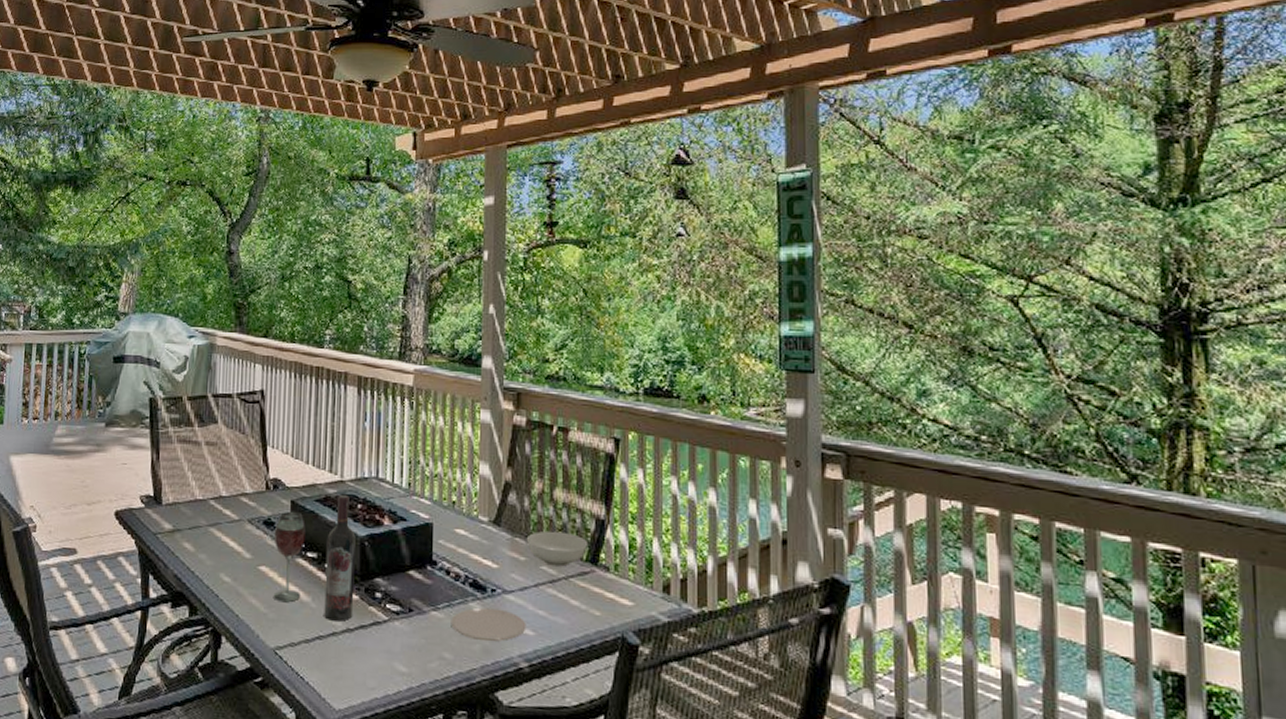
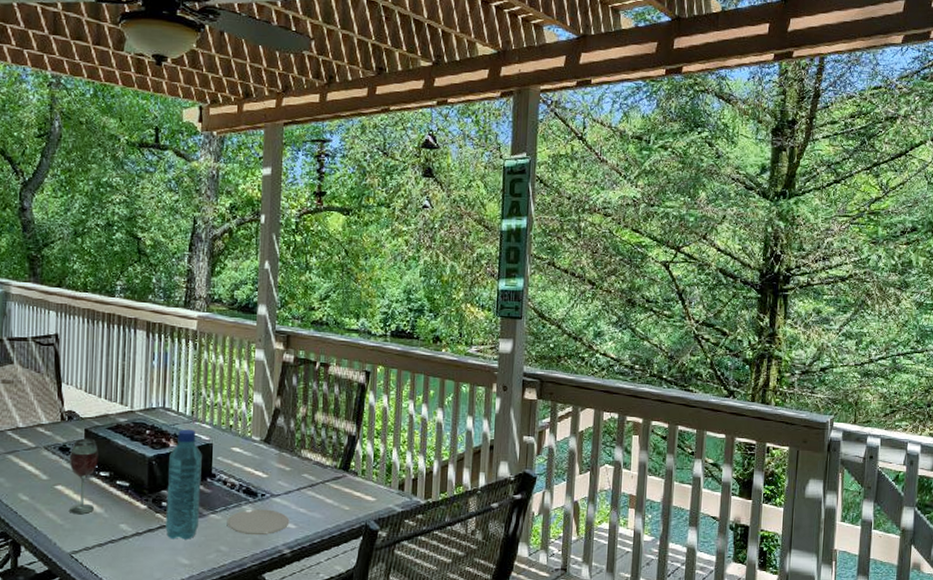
wine bottle: present [324,494,356,622] -> none [116,422,144,527]
water bottle: none [380,504,421,641] -> present [165,429,202,540]
bowl: present [526,531,589,567] -> none [291,446,342,474]

